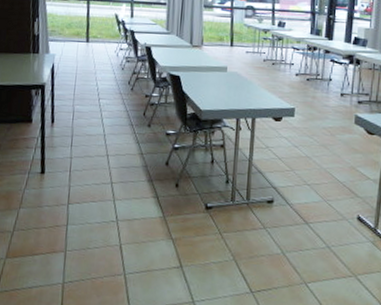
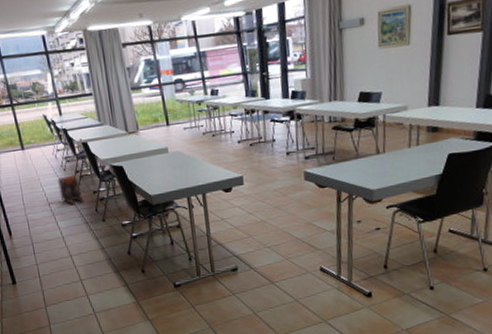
backpack: none [112,74,135,105] -> present [58,175,84,206]

